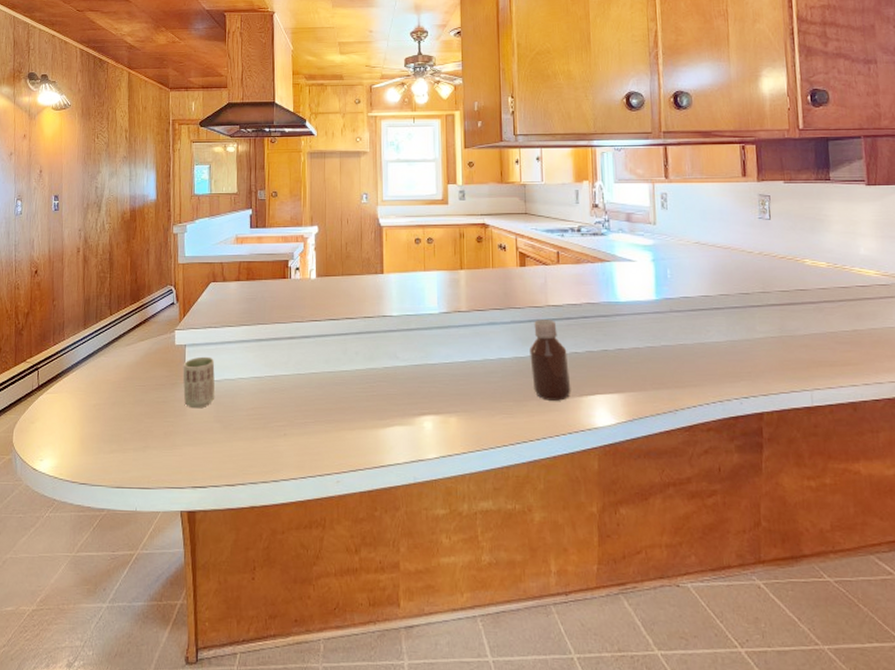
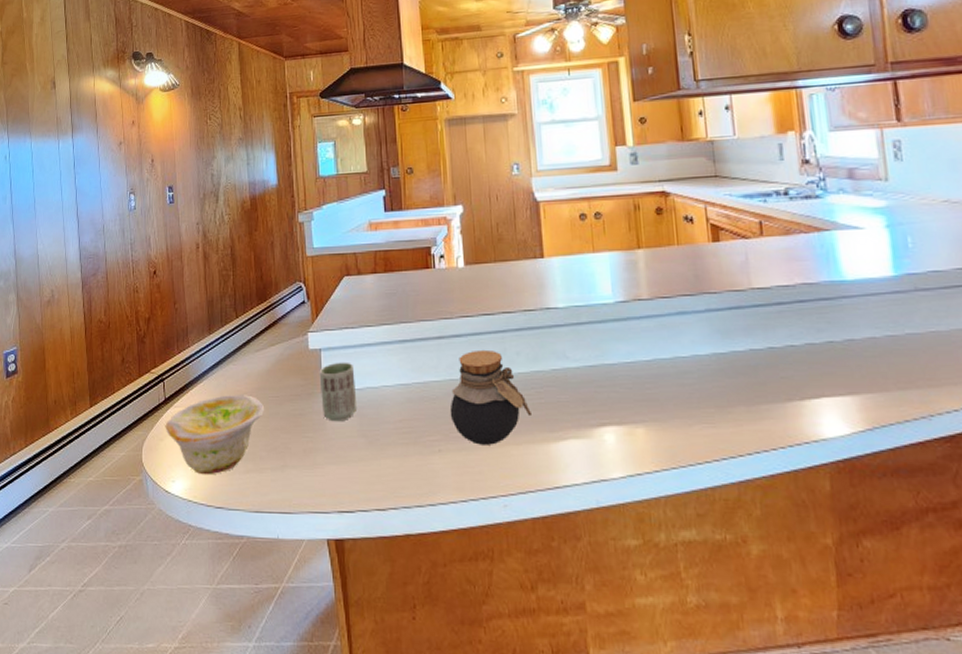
bowl: none [36,383,132,454] -> present [165,395,265,474]
jar: none [296,349,365,430] -> present [449,349,531,445]
bottle: present [530,319,571,401] -> none [731,306,789,406]

